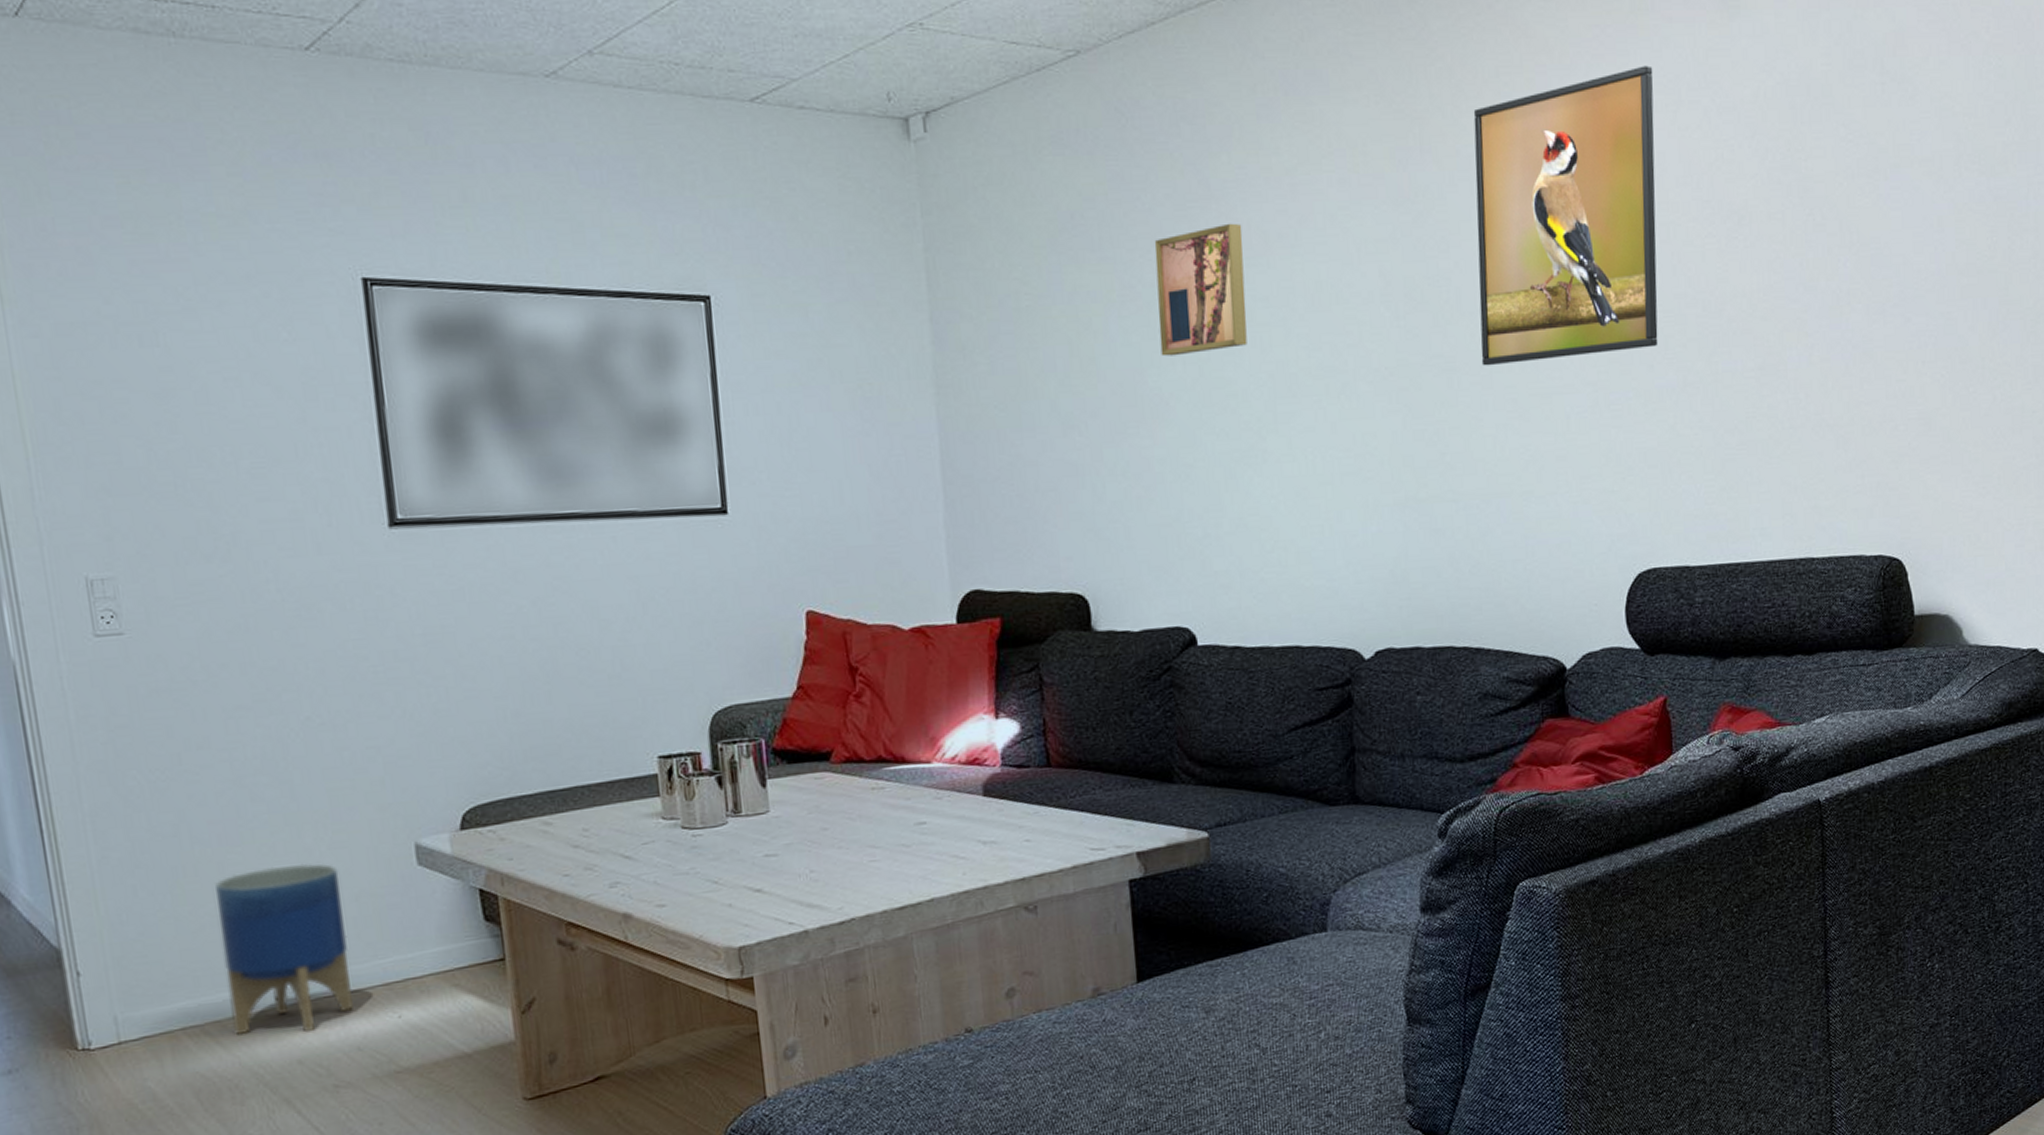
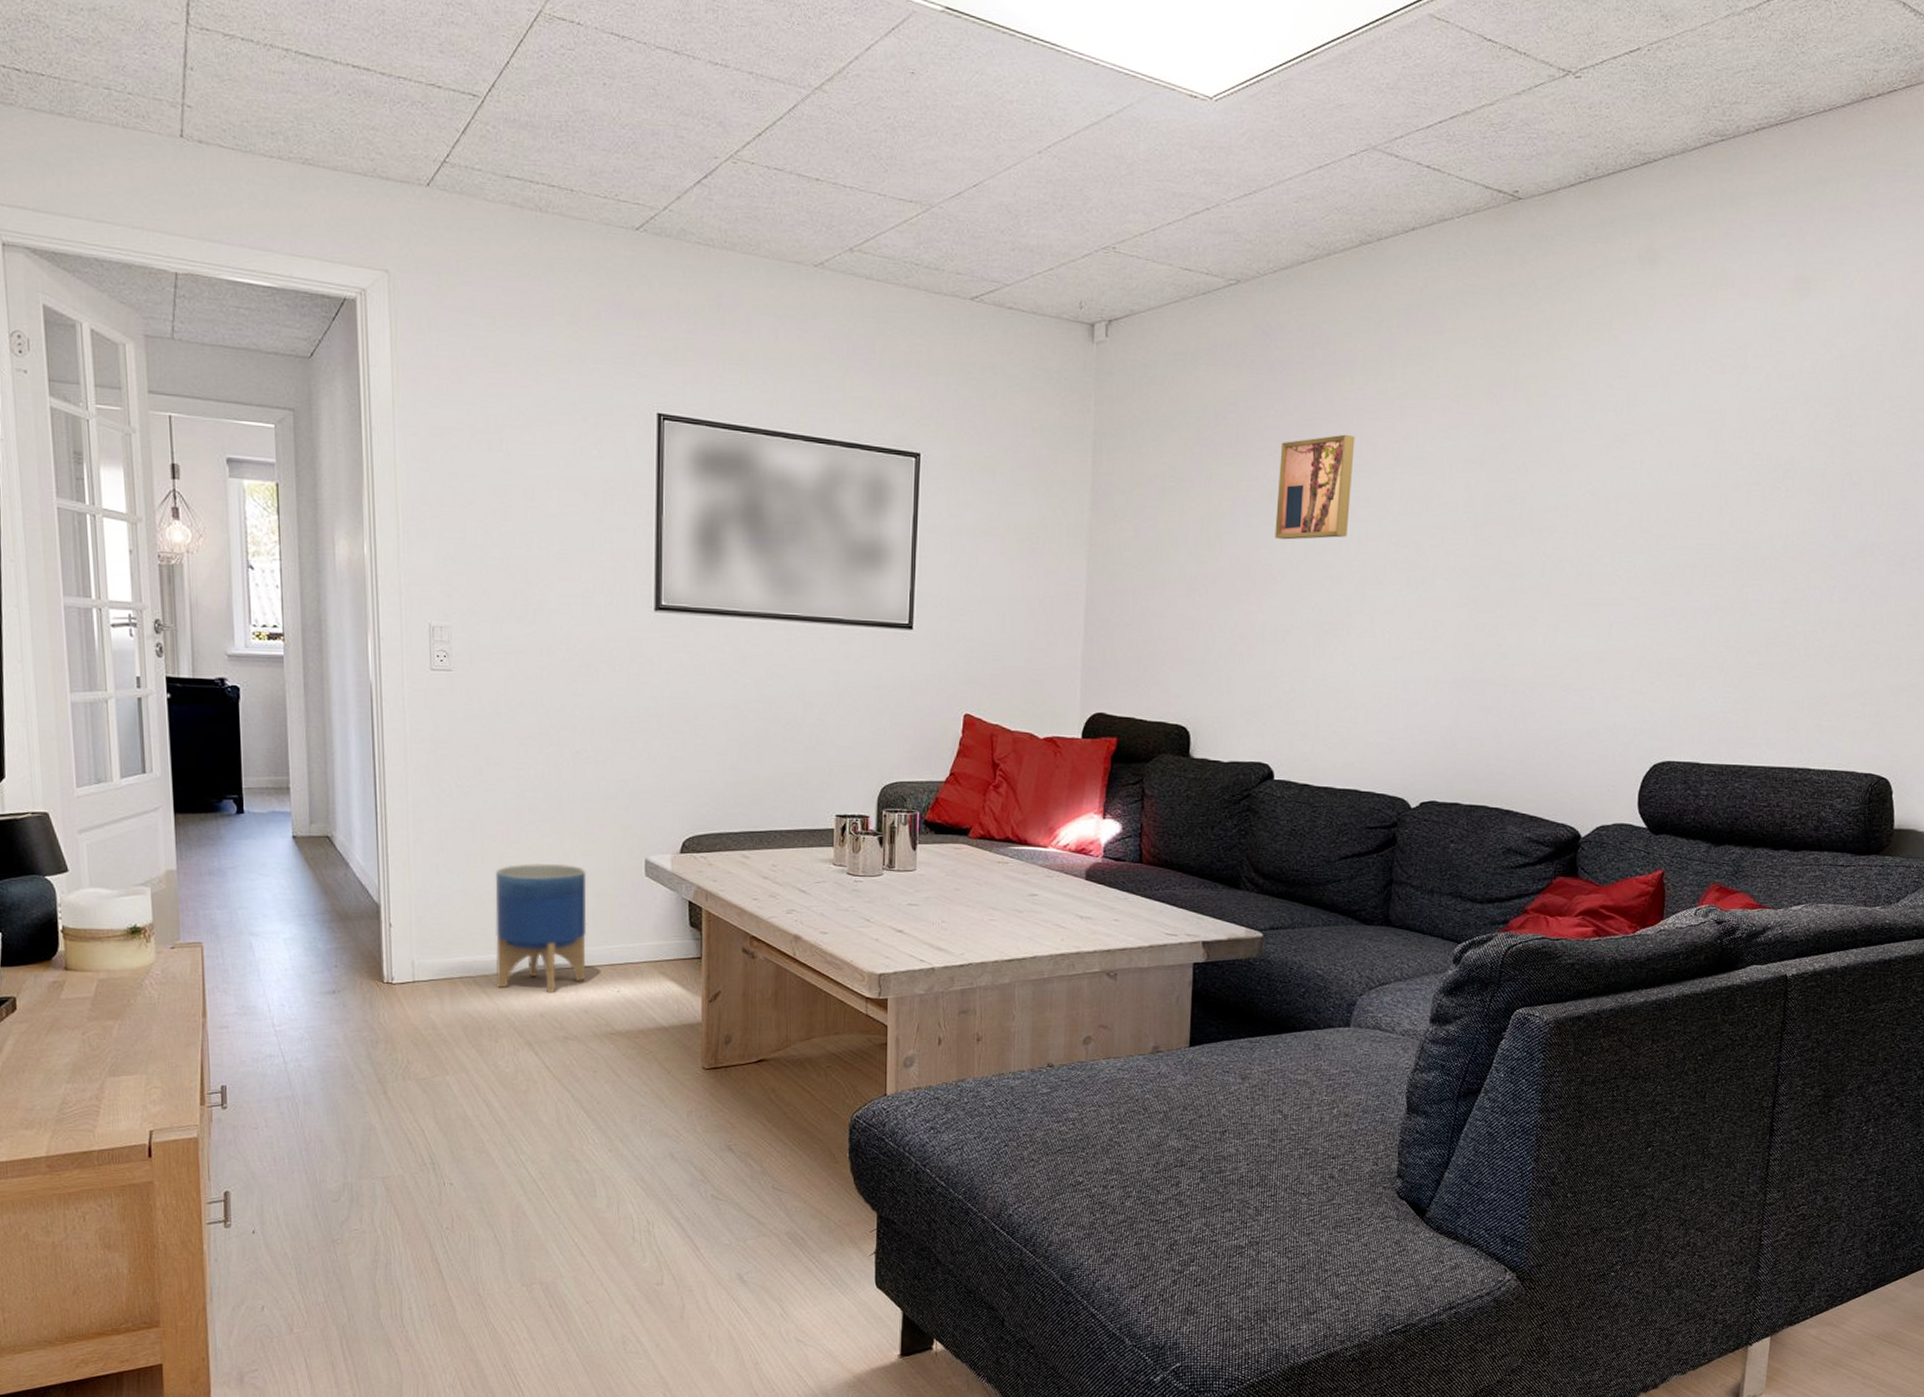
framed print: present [1473,65,1658,366] -> none [1542,333,1726,576]

